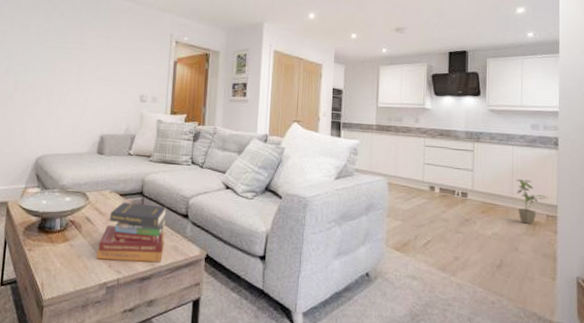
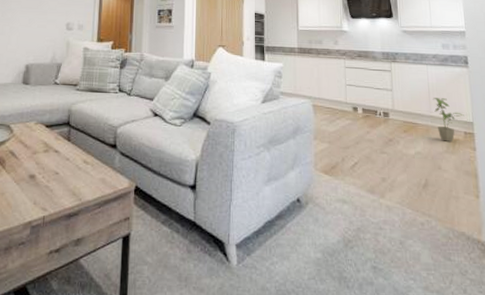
books: present [96,202,166,263] -> none [20,133,94,198]

